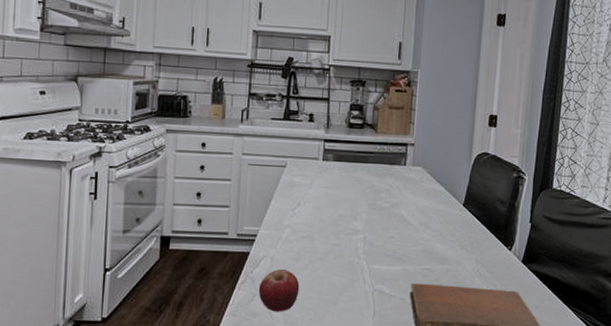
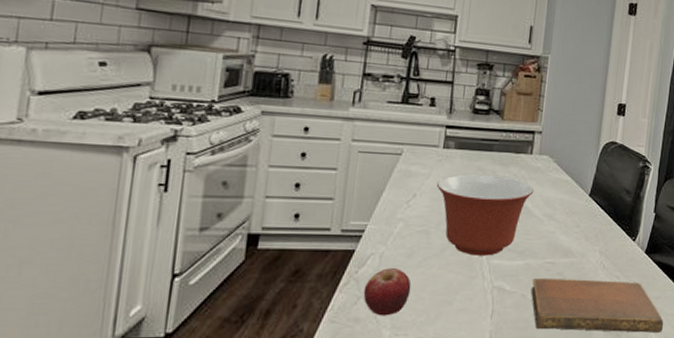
mixing bowl: none [319,184,409,261] -> present [437,174,534,256]

